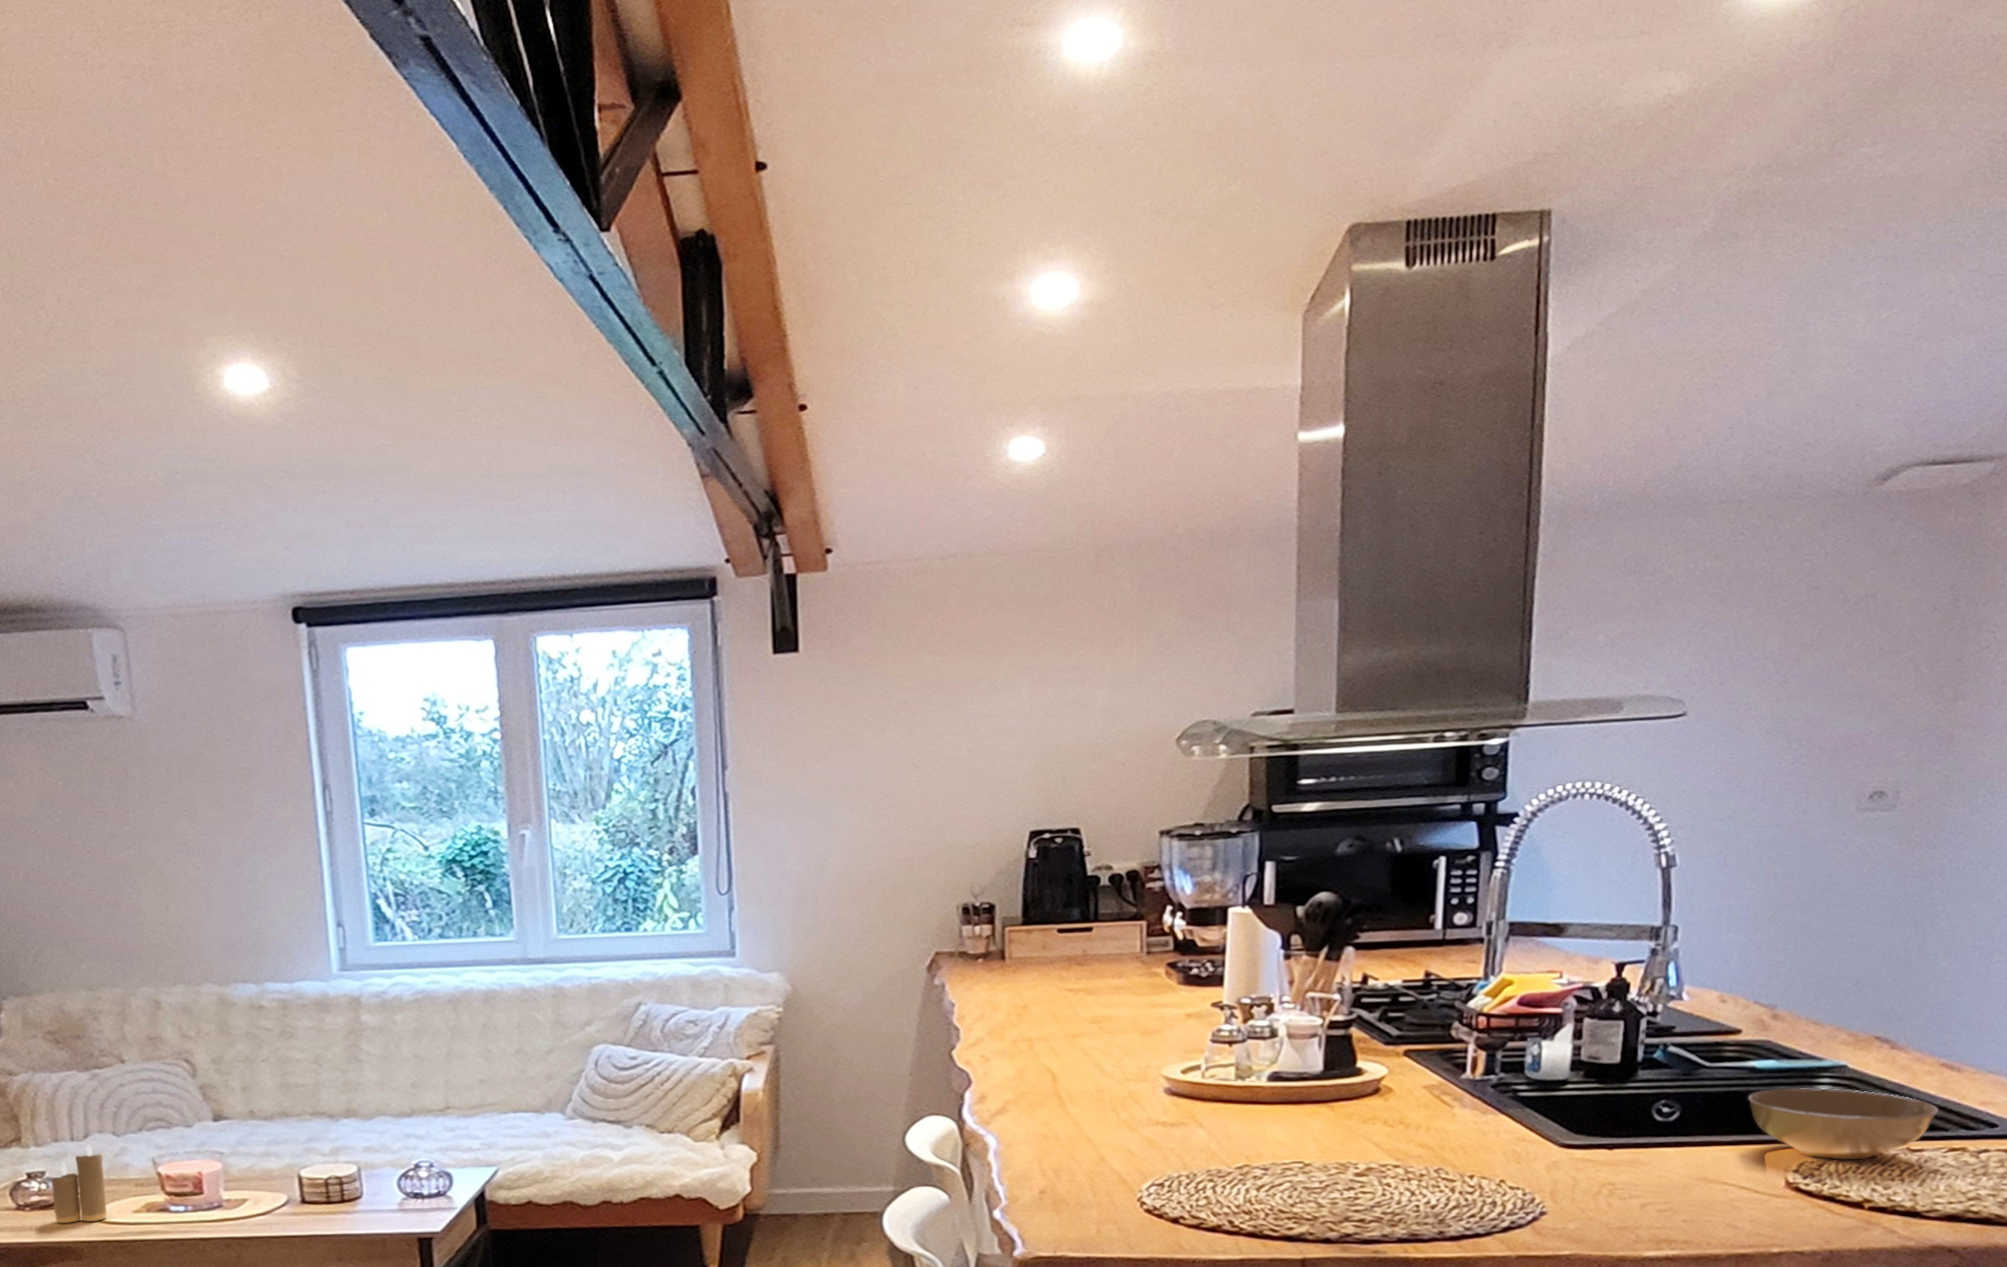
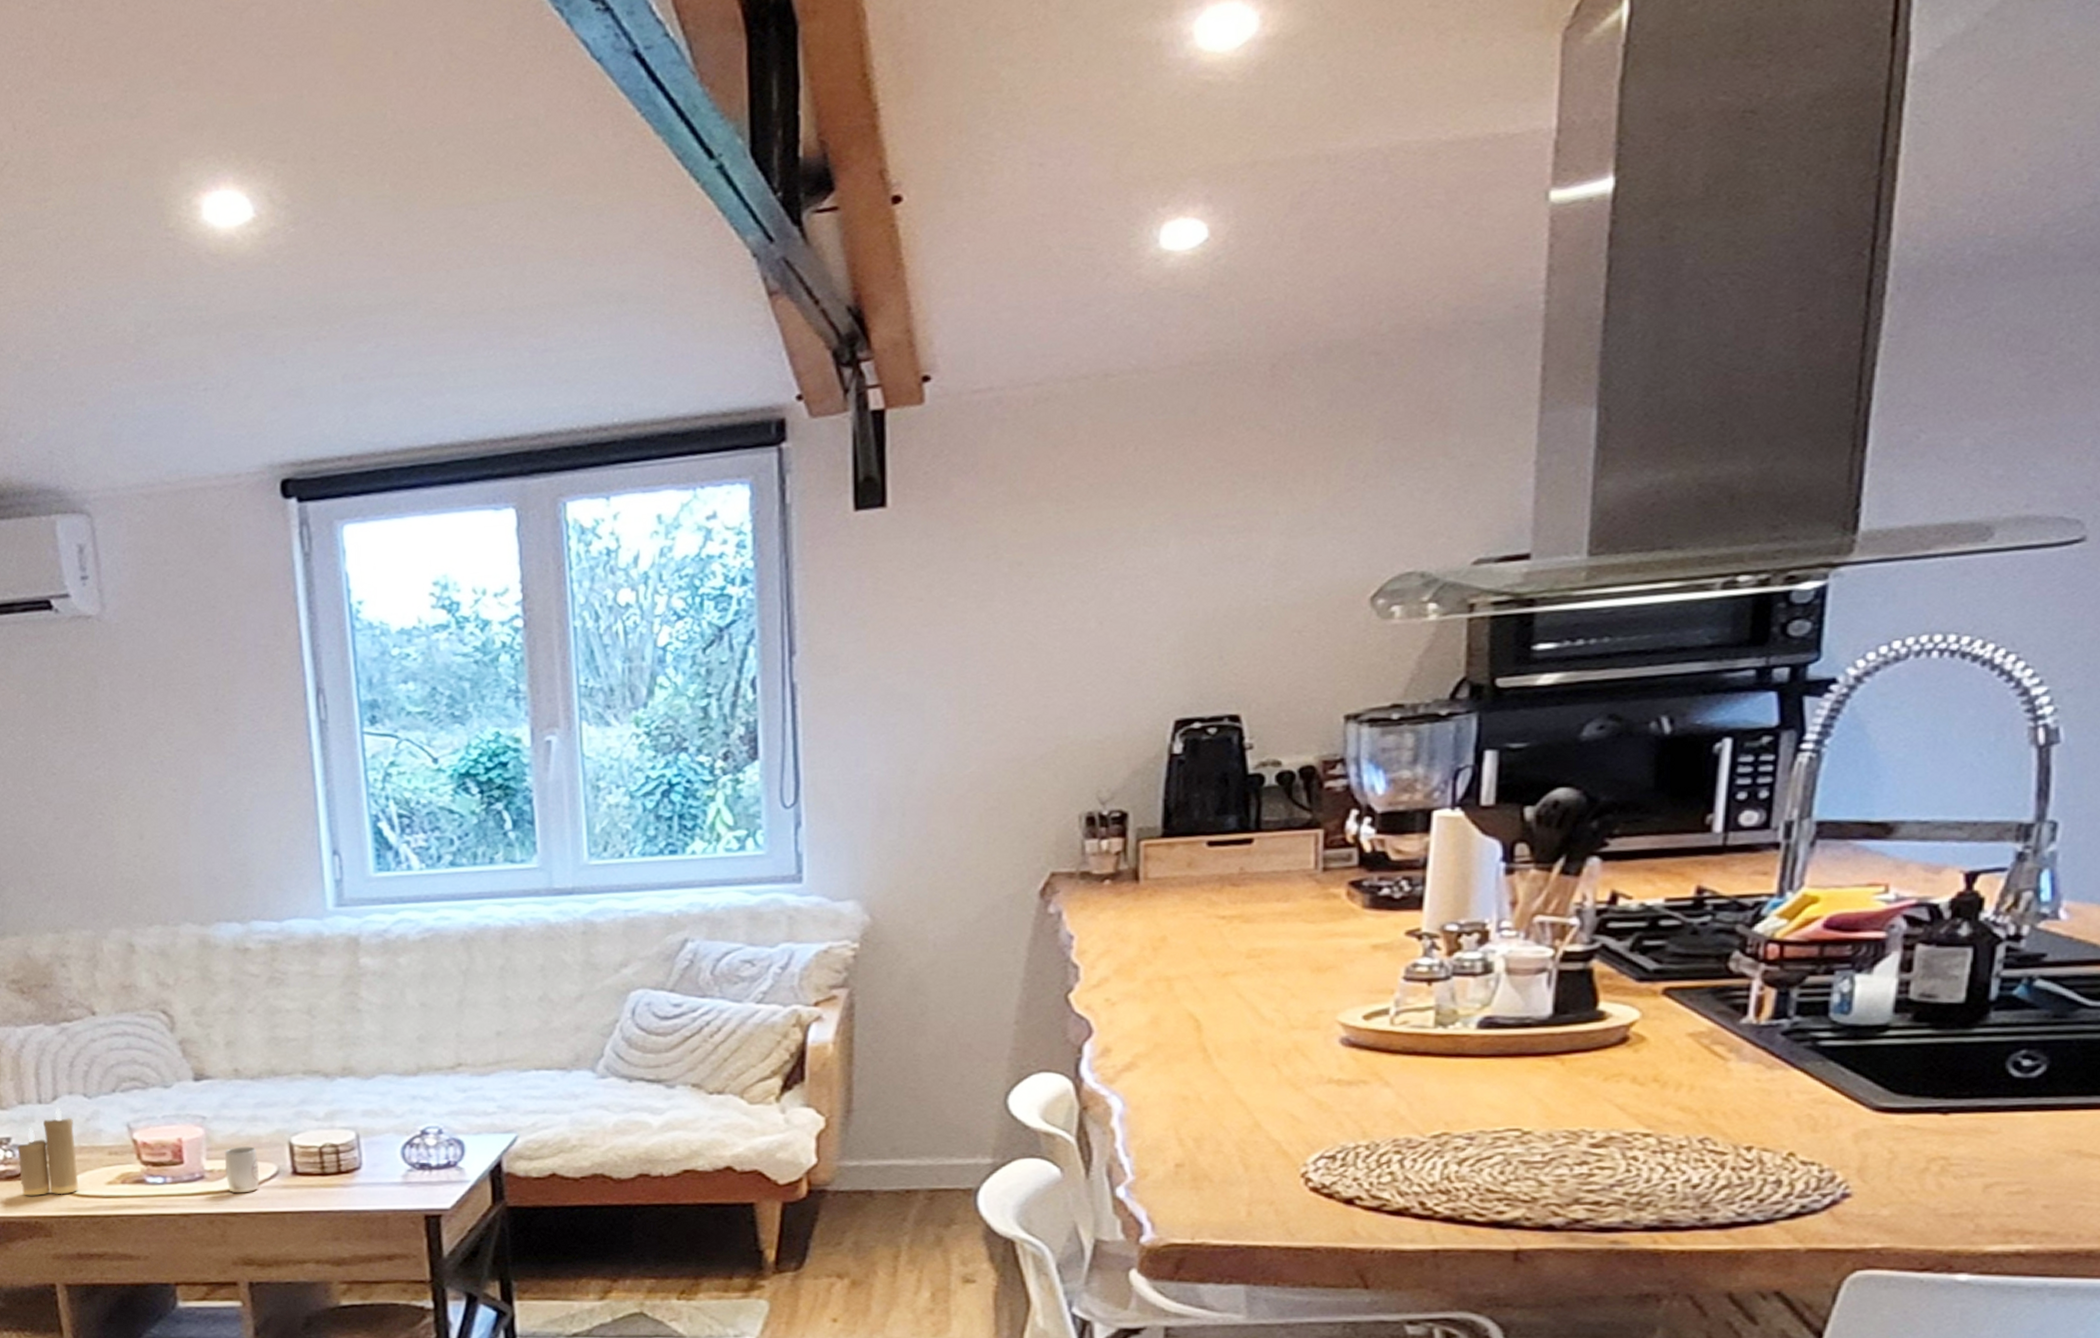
mug: none [240,1178,271,1220] -> present [224,1146,259,1194]

